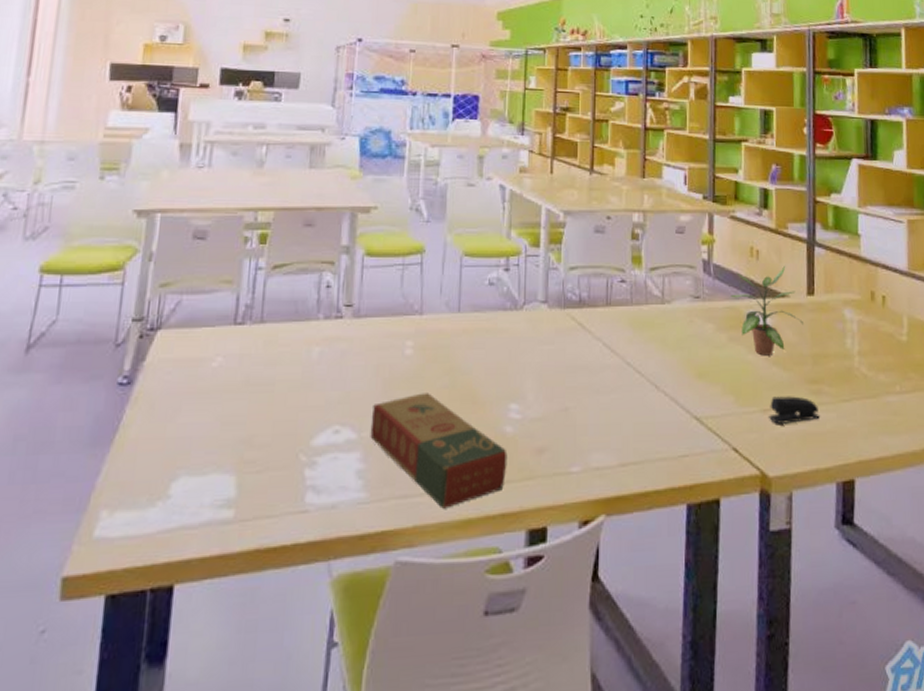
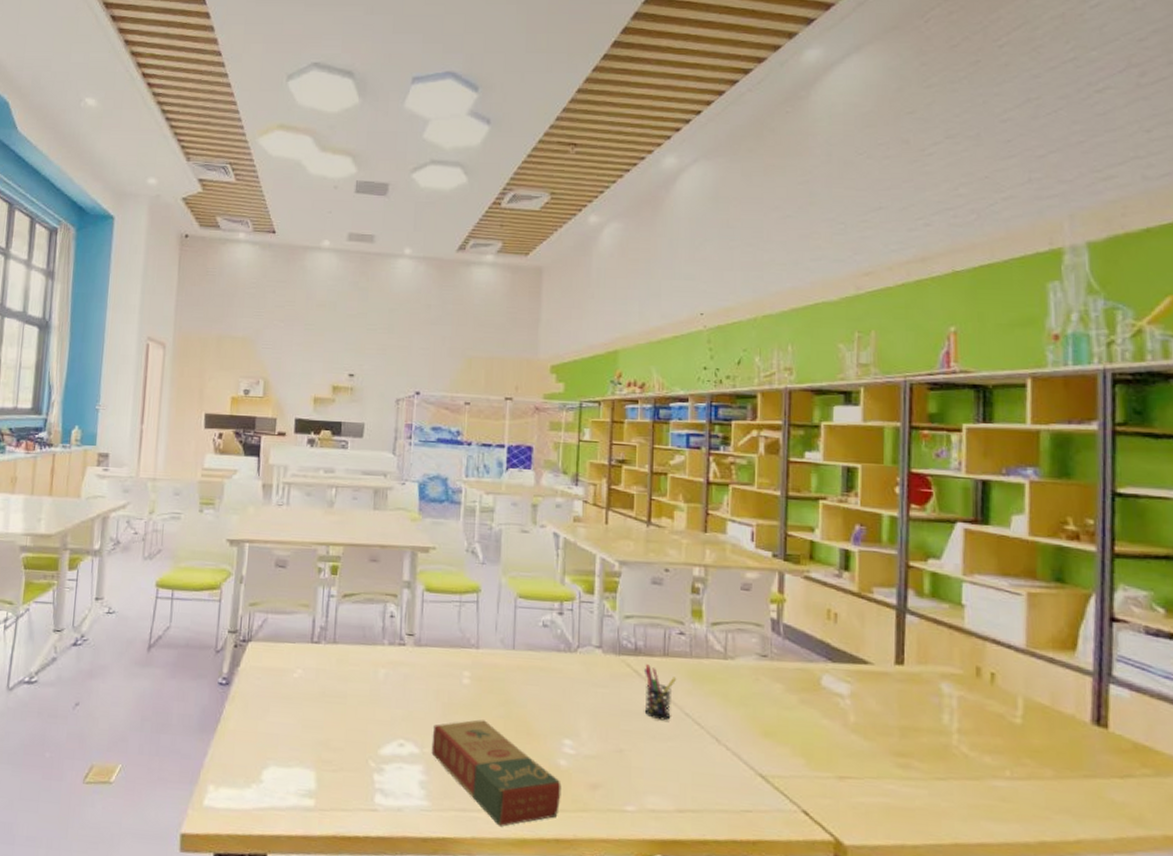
pen holder: none [587,316,619,373] -> present [643,664,677,721]
potted plant: present [730,266,803,356] -> none [802,632,890,723]
stapler: present [769,396,820,424] -> none [845,764,907,794]

